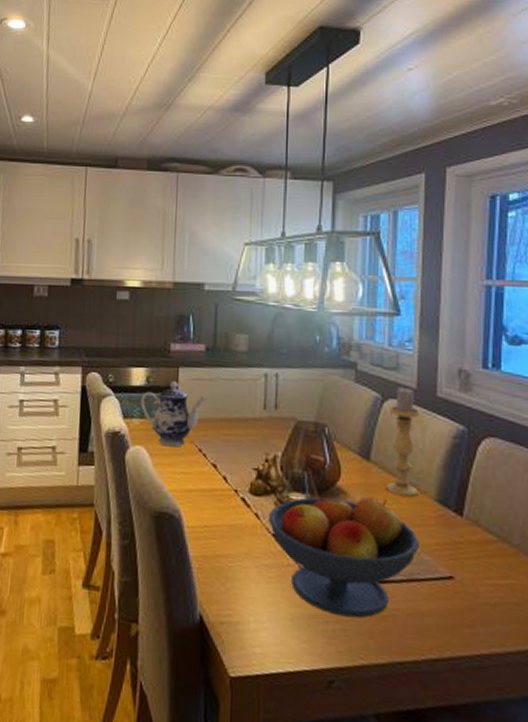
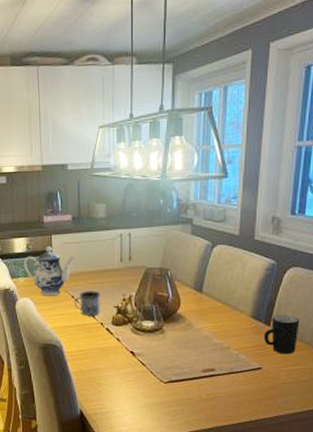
mug: none [200,444,237,479] -> present [73,291,101,316]
fruit bowl: present [269,493,420,618] -> none [128,318,239,401]
candle holder: present [385,386,420,497] -> none [213,234,241,316]
mug: none [454,502,503,561] -> present [263,315,300,354]

